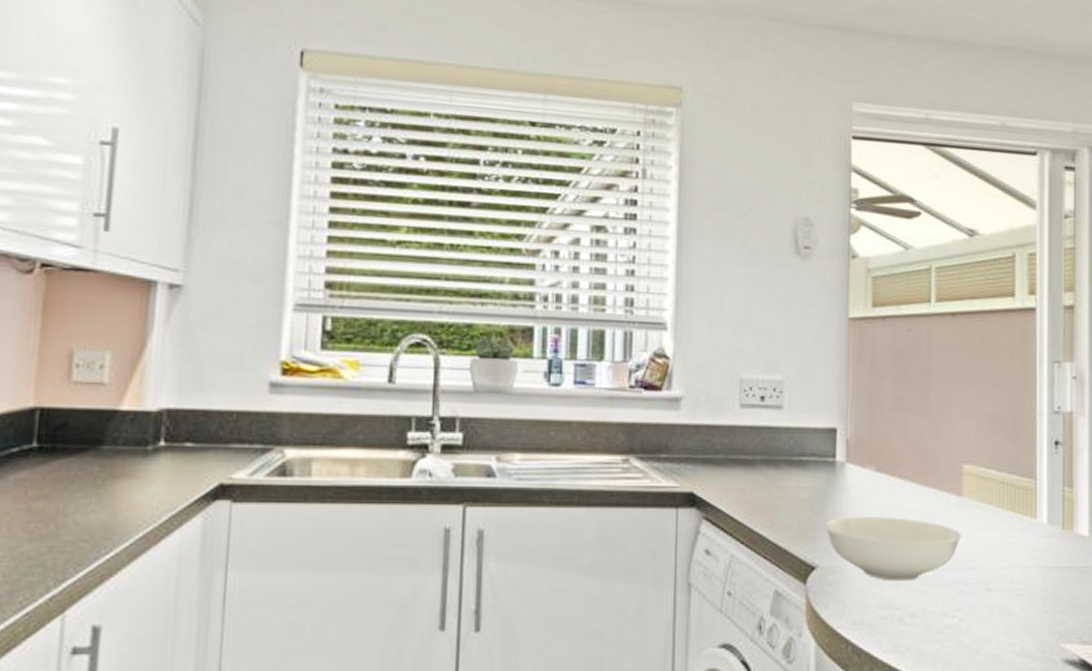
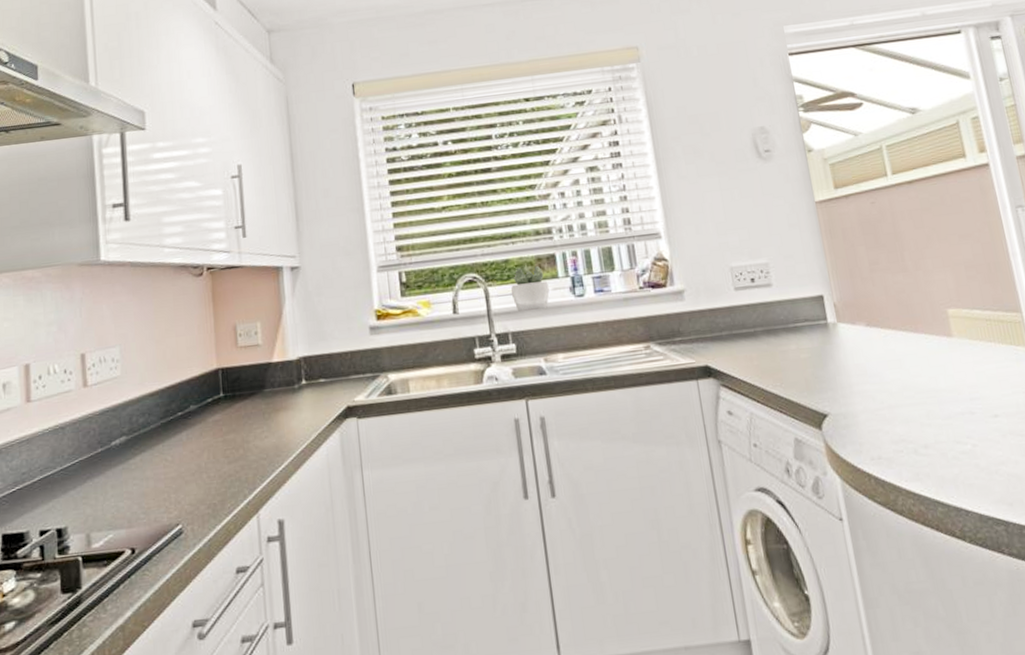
bowl: present [824,517,961,581] -> none [828,363,959,418]

